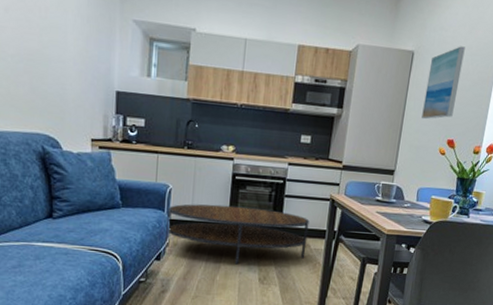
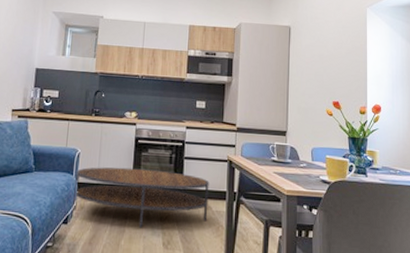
wall art: present [421,46,465,120] -> none [305,20,336,84]

